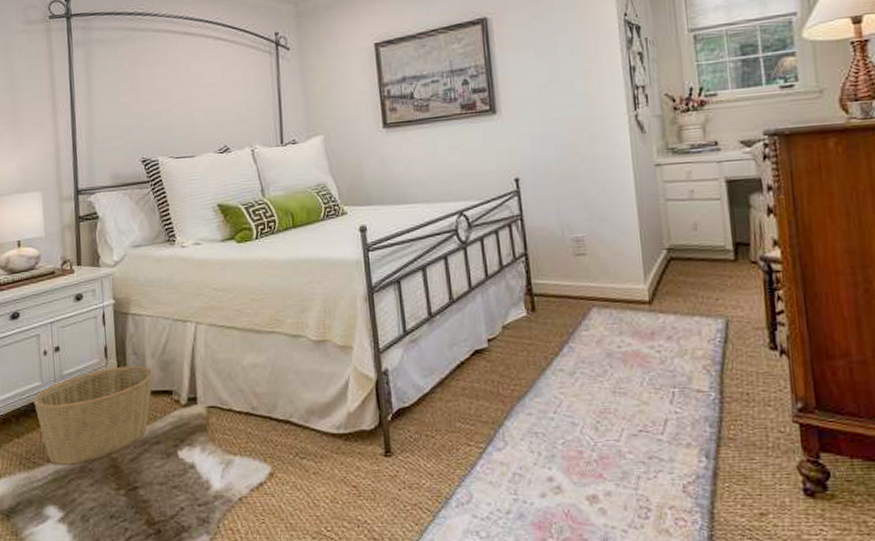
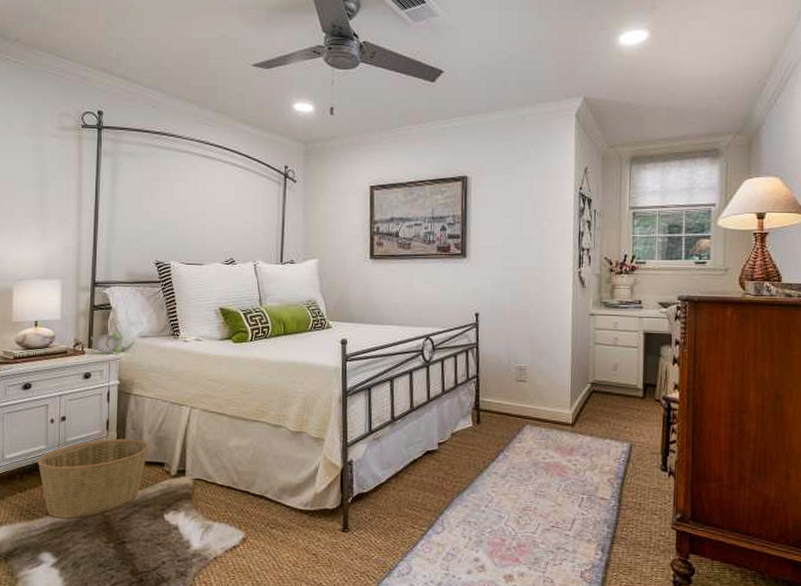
alarm clock: none [79,243,118,272] -> present [91,331,126,354]

